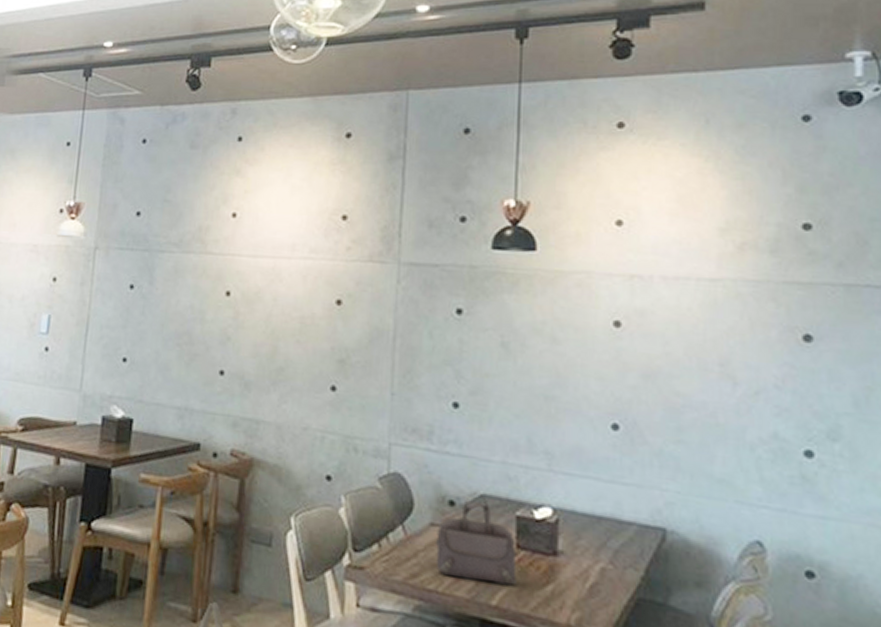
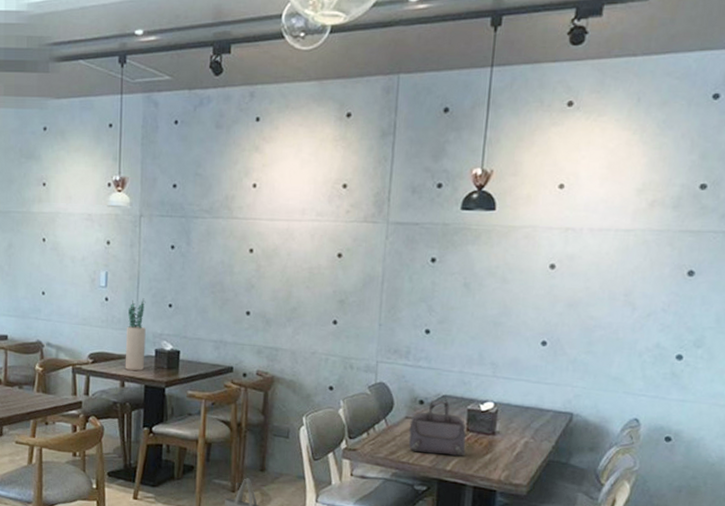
vase: none [62,349,94,445] -> present [125,298,146,371]

